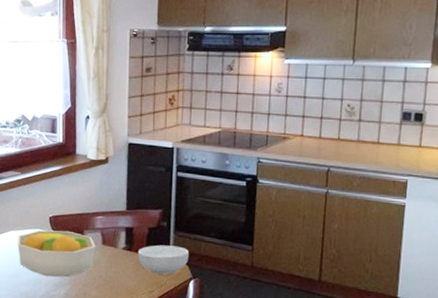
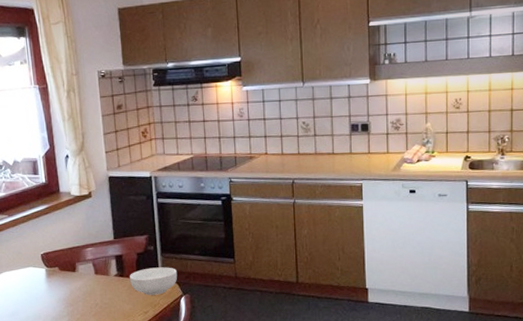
fruit bowl: present [18,230,96,278] -> none [12,265,89,311]

